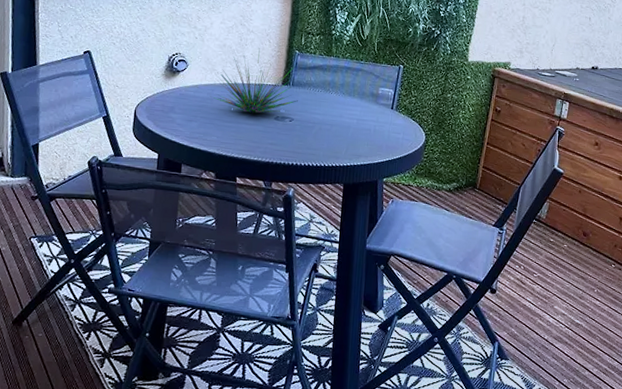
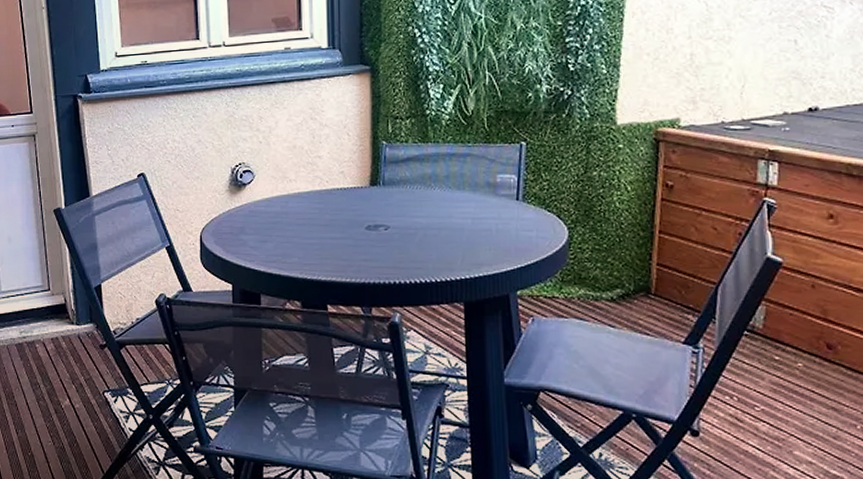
plant: present [213,48,298,113] -> none [288,144,393,225]

